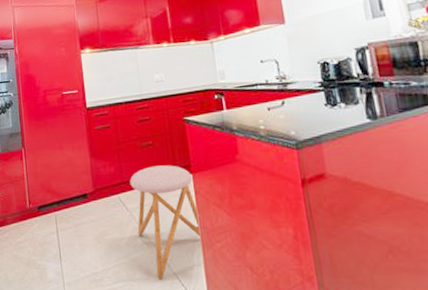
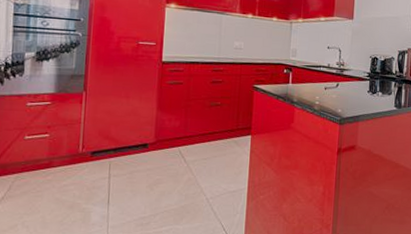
stool: present [129,165,200,279] -> none [192,124,251,224]

